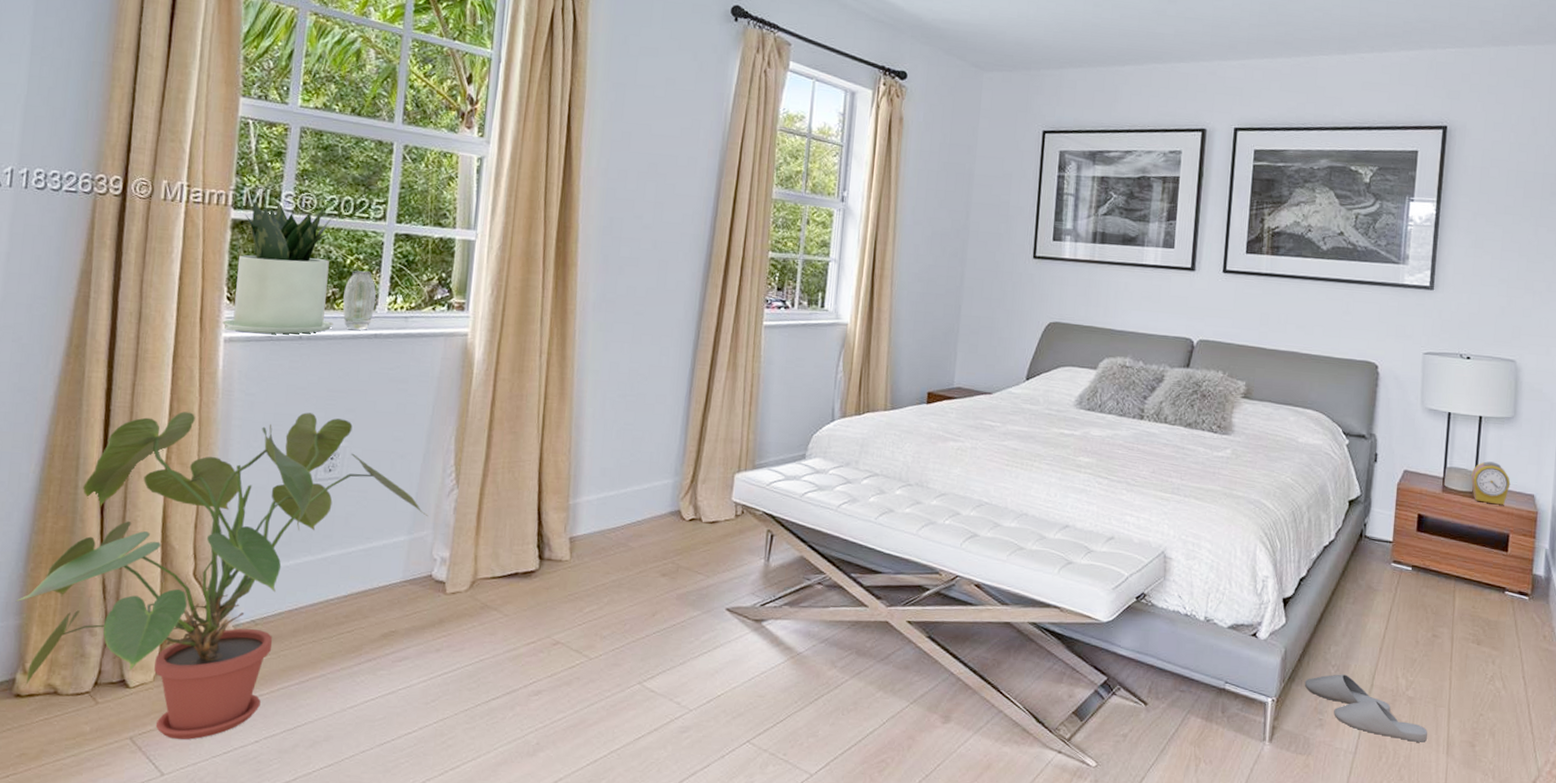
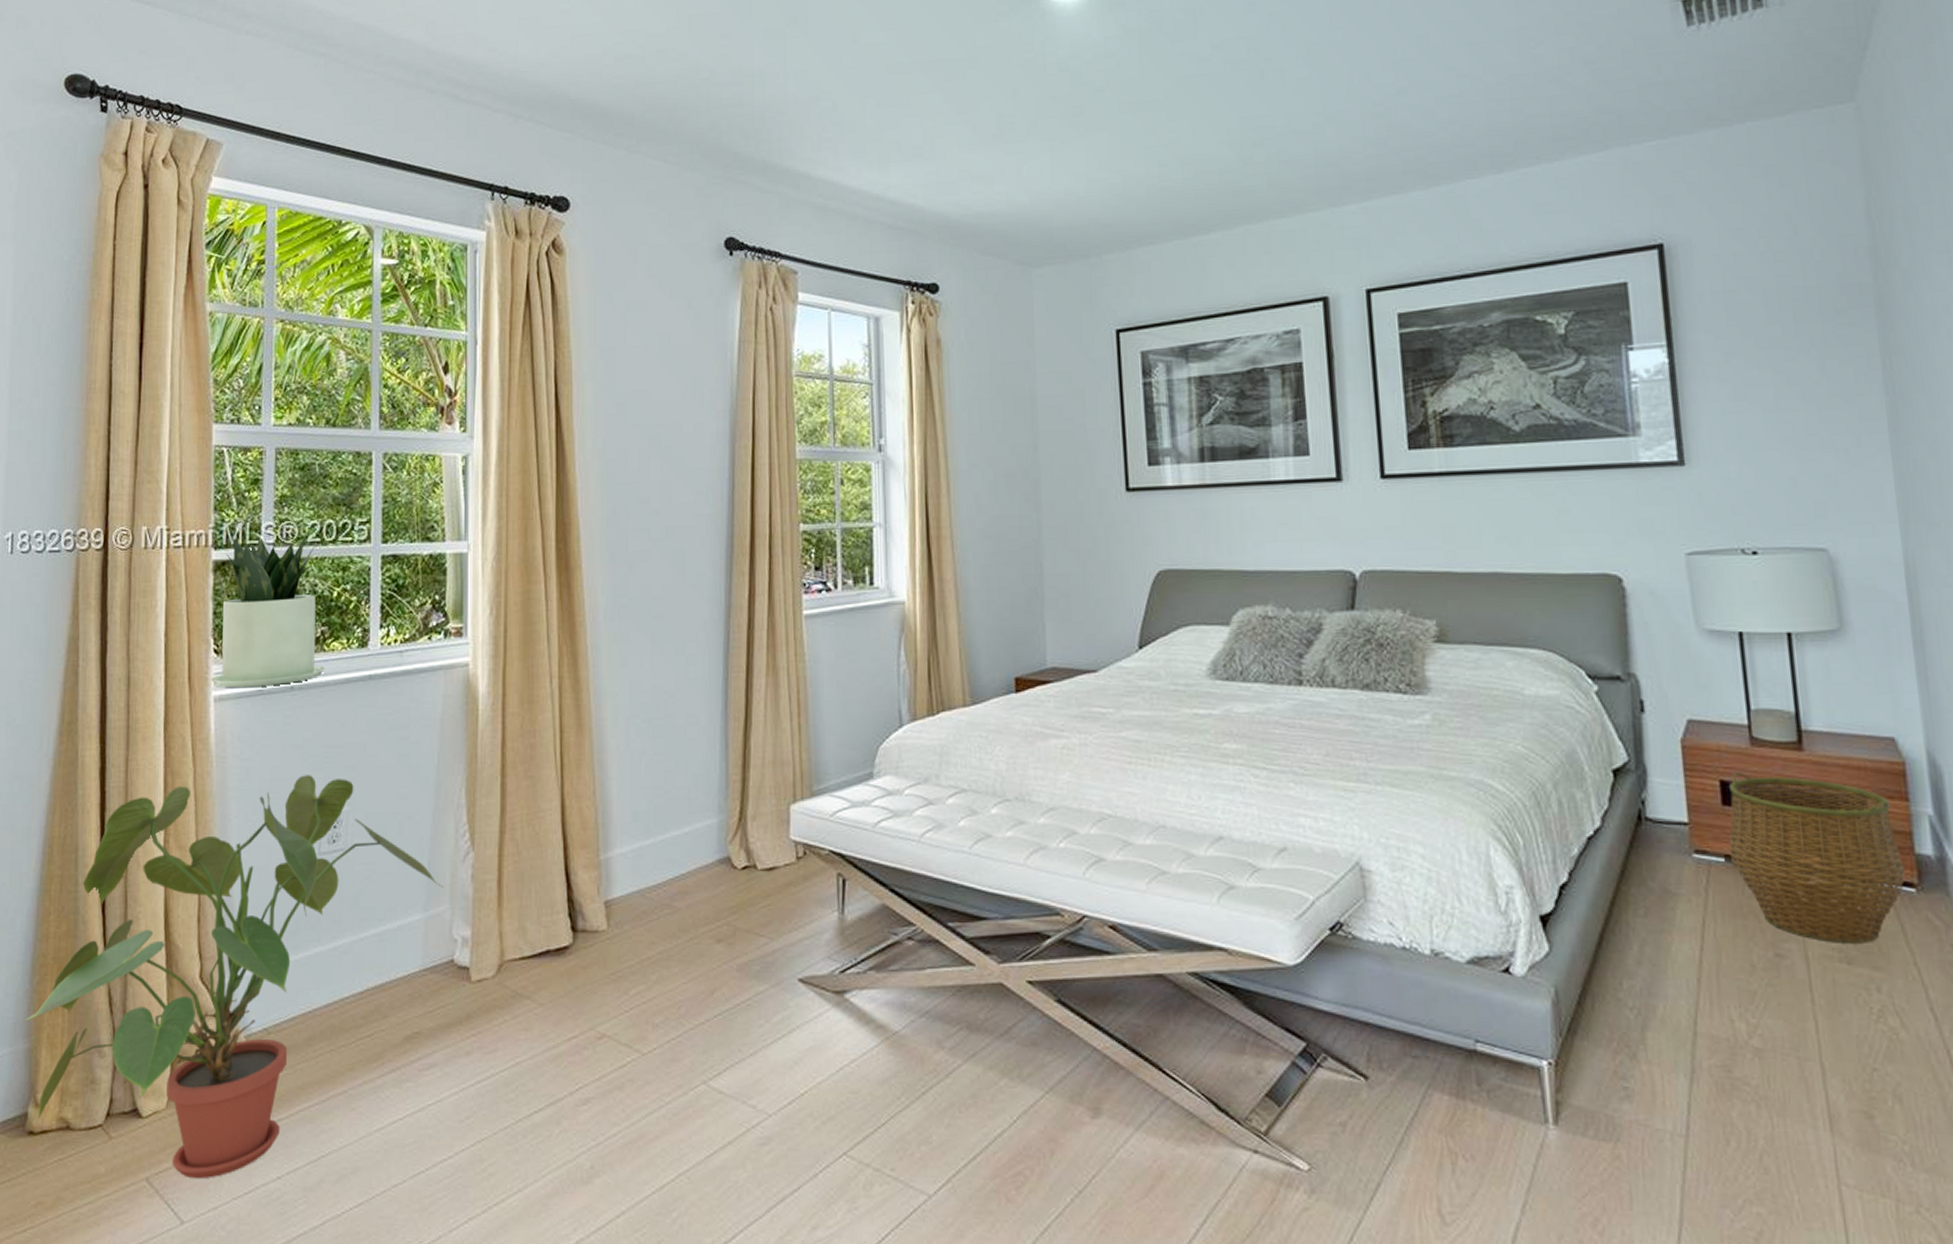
vase: present [342,270,377,330] -> none [333,603,368,672]
slippers: present [1304,674,1428,743] -> none [1592,1020,1796,1116]
basket: none [1415,510,1525,631] -> present [1728,773,1906,943]
alarm clock: present [1471,461,1511,505] -> none [1790,696,1855,757]

